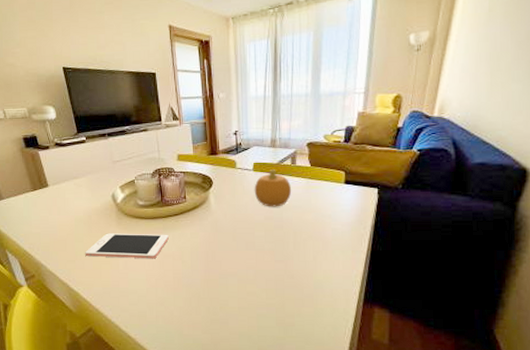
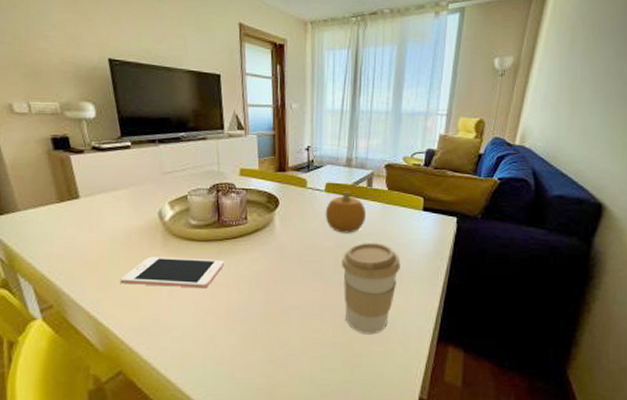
coffee cup: none [270,215,326,297] -> present [341,243,401,335]

